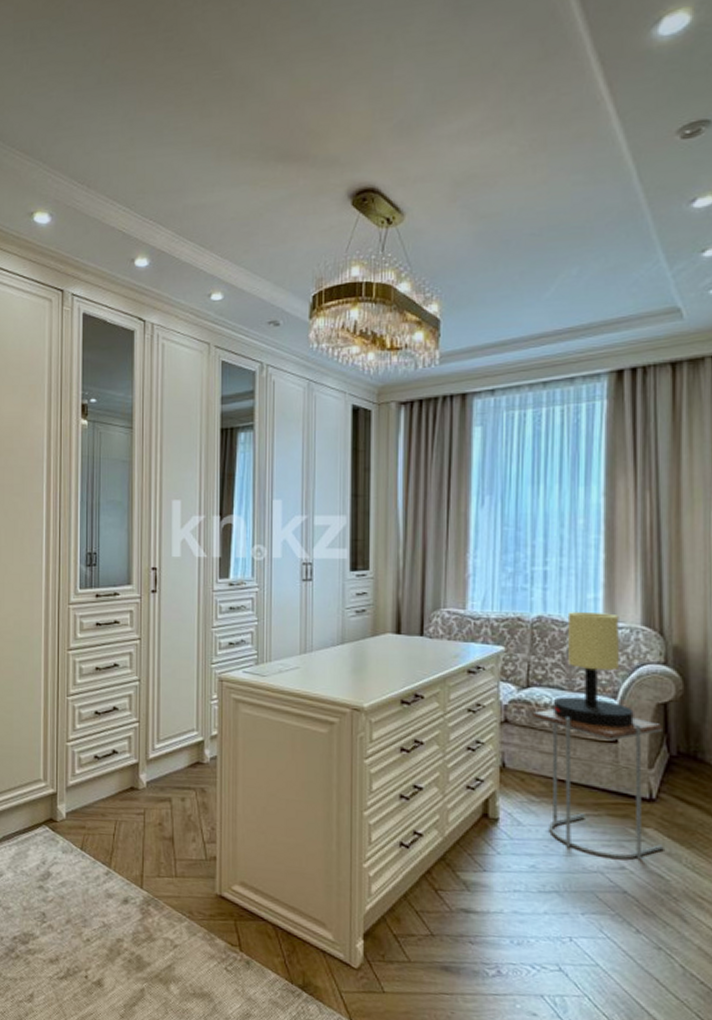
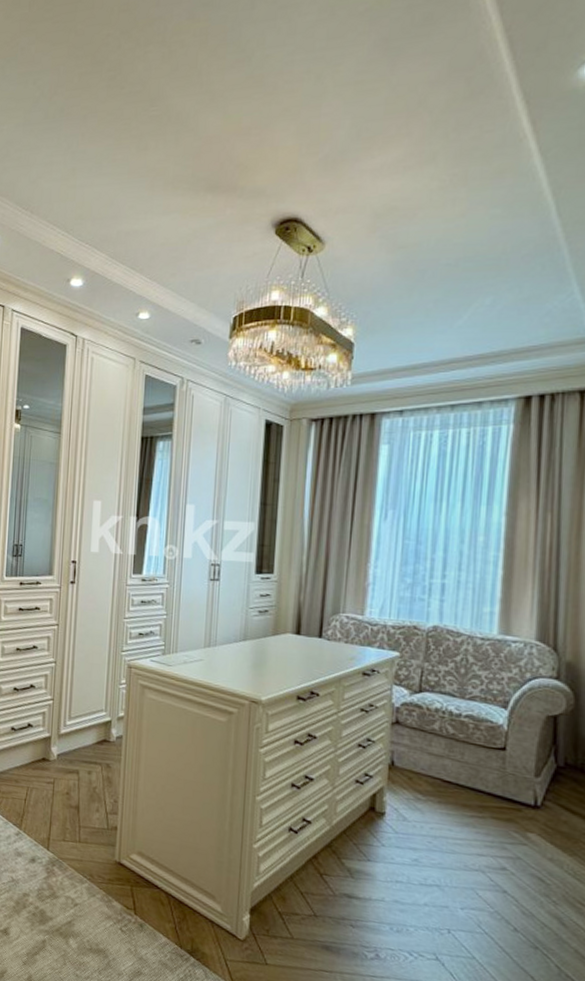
side table: present [532,704,664,860] -> none [423,709,551,863]
table lamp: present [554,612,634,728] -> none [444,624,524,737]

